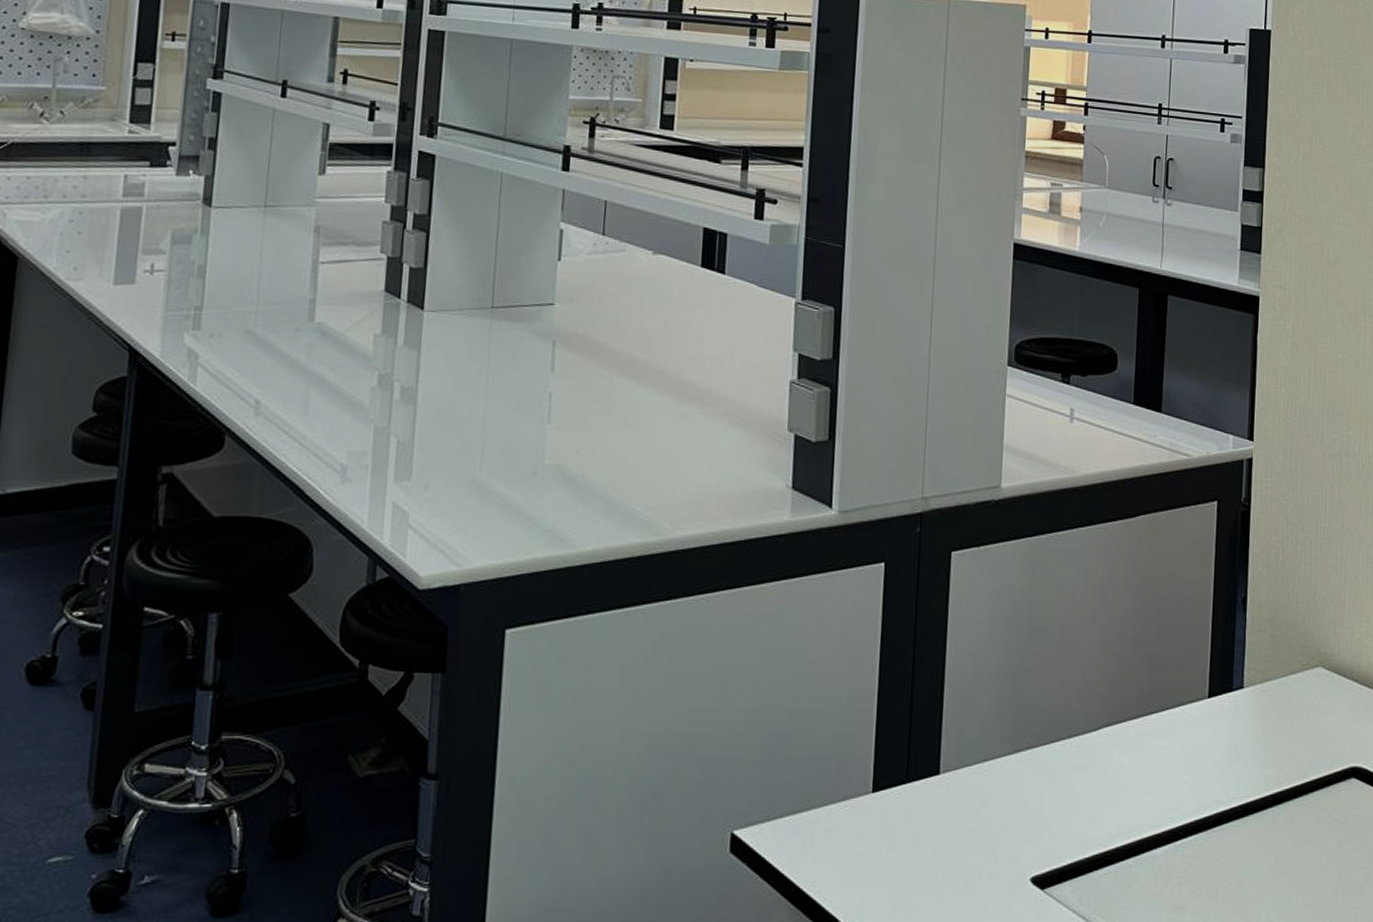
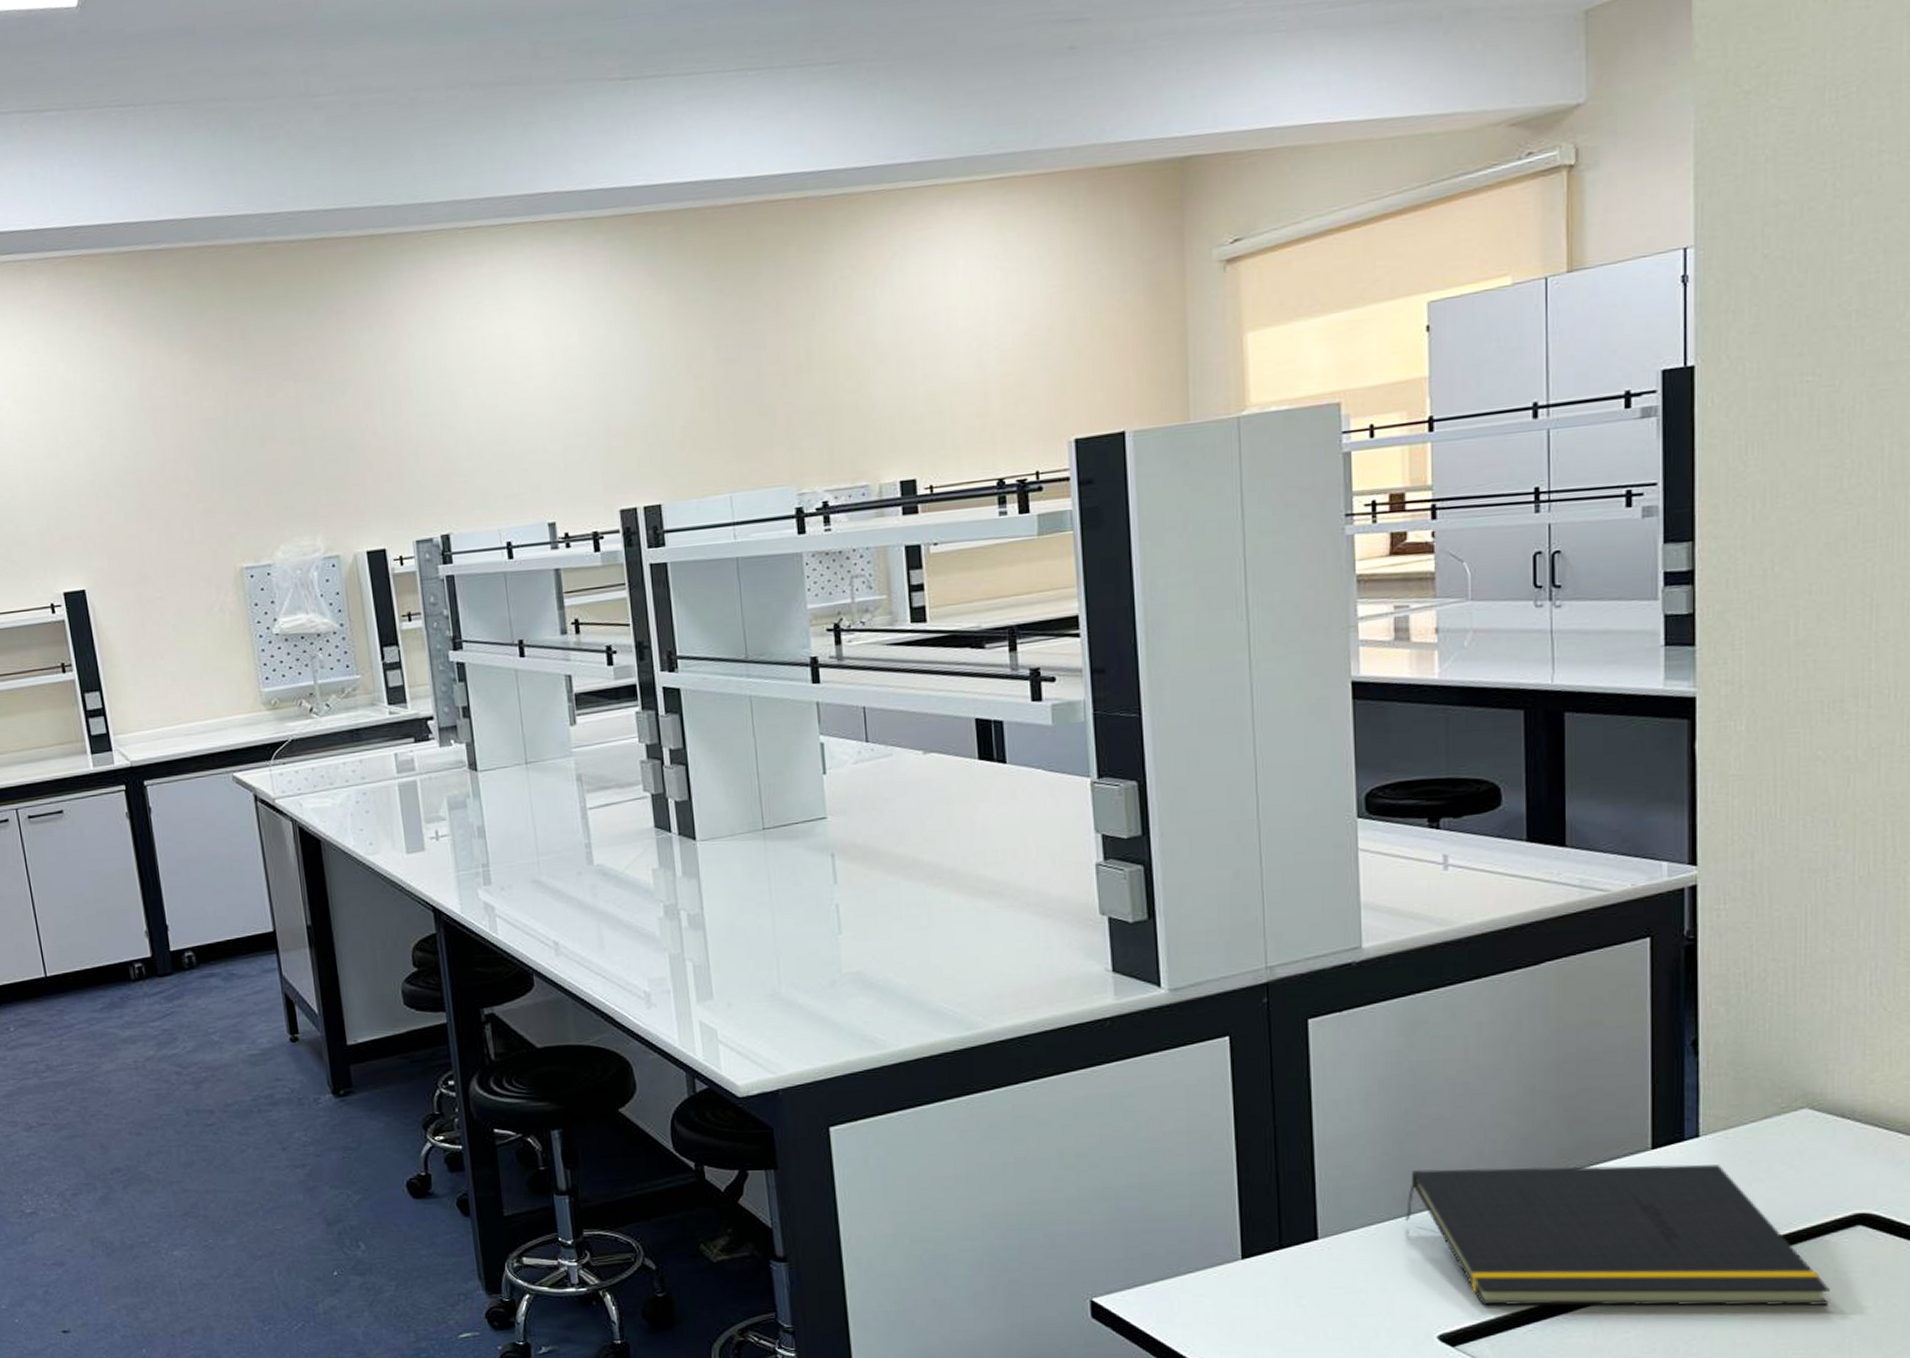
notepad: none [1013,706,1331,854] -> present [1405,1164,1830,1307]

